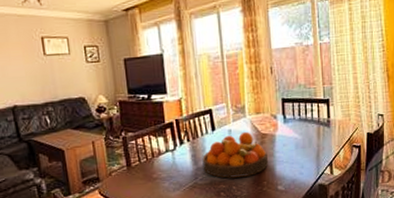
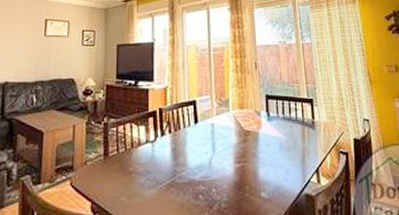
fruit bowl: present [202,131,269,178] -> none [182,127,252,179]

